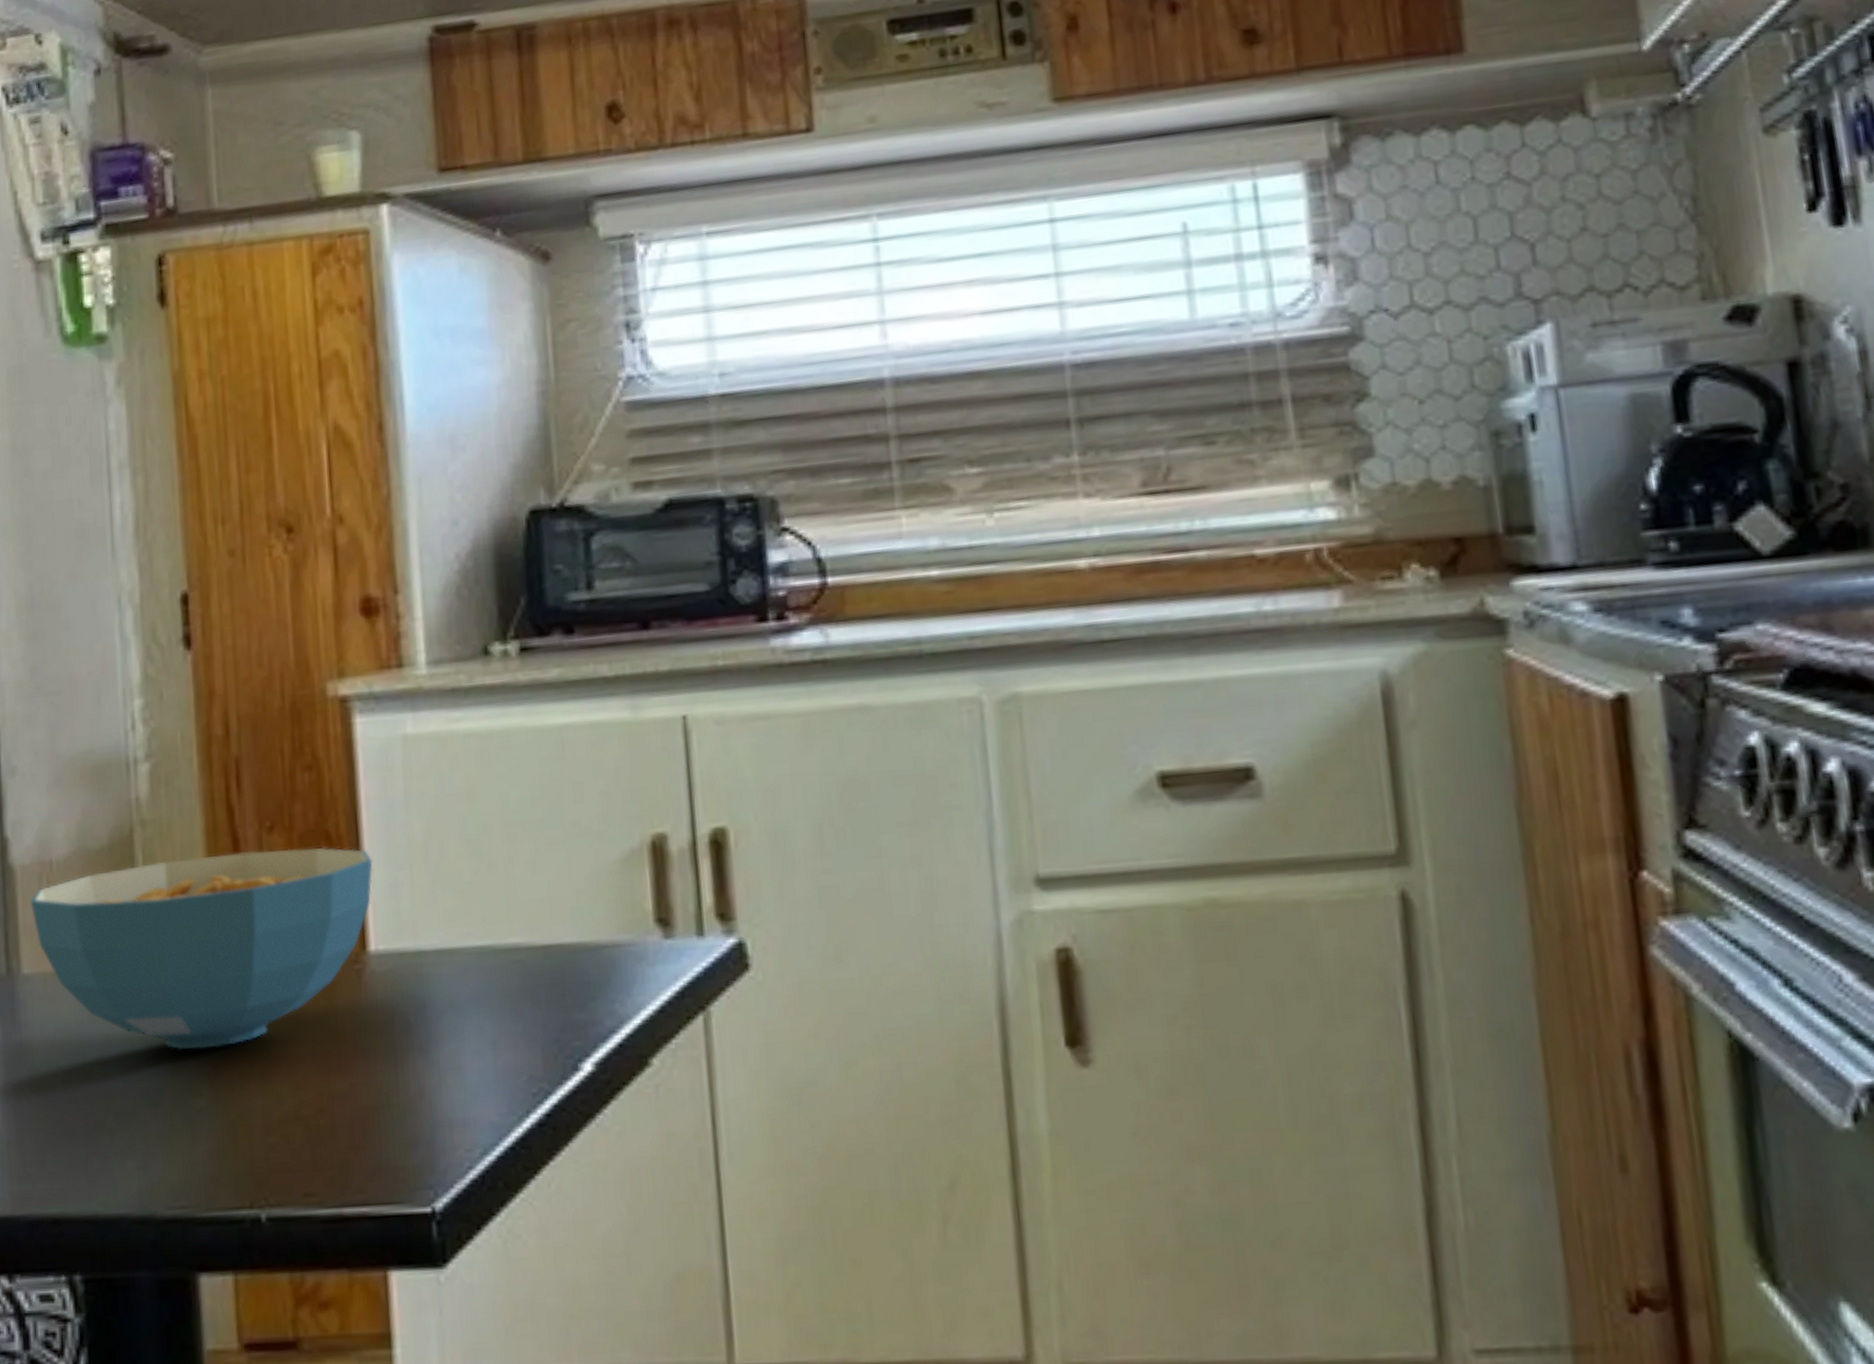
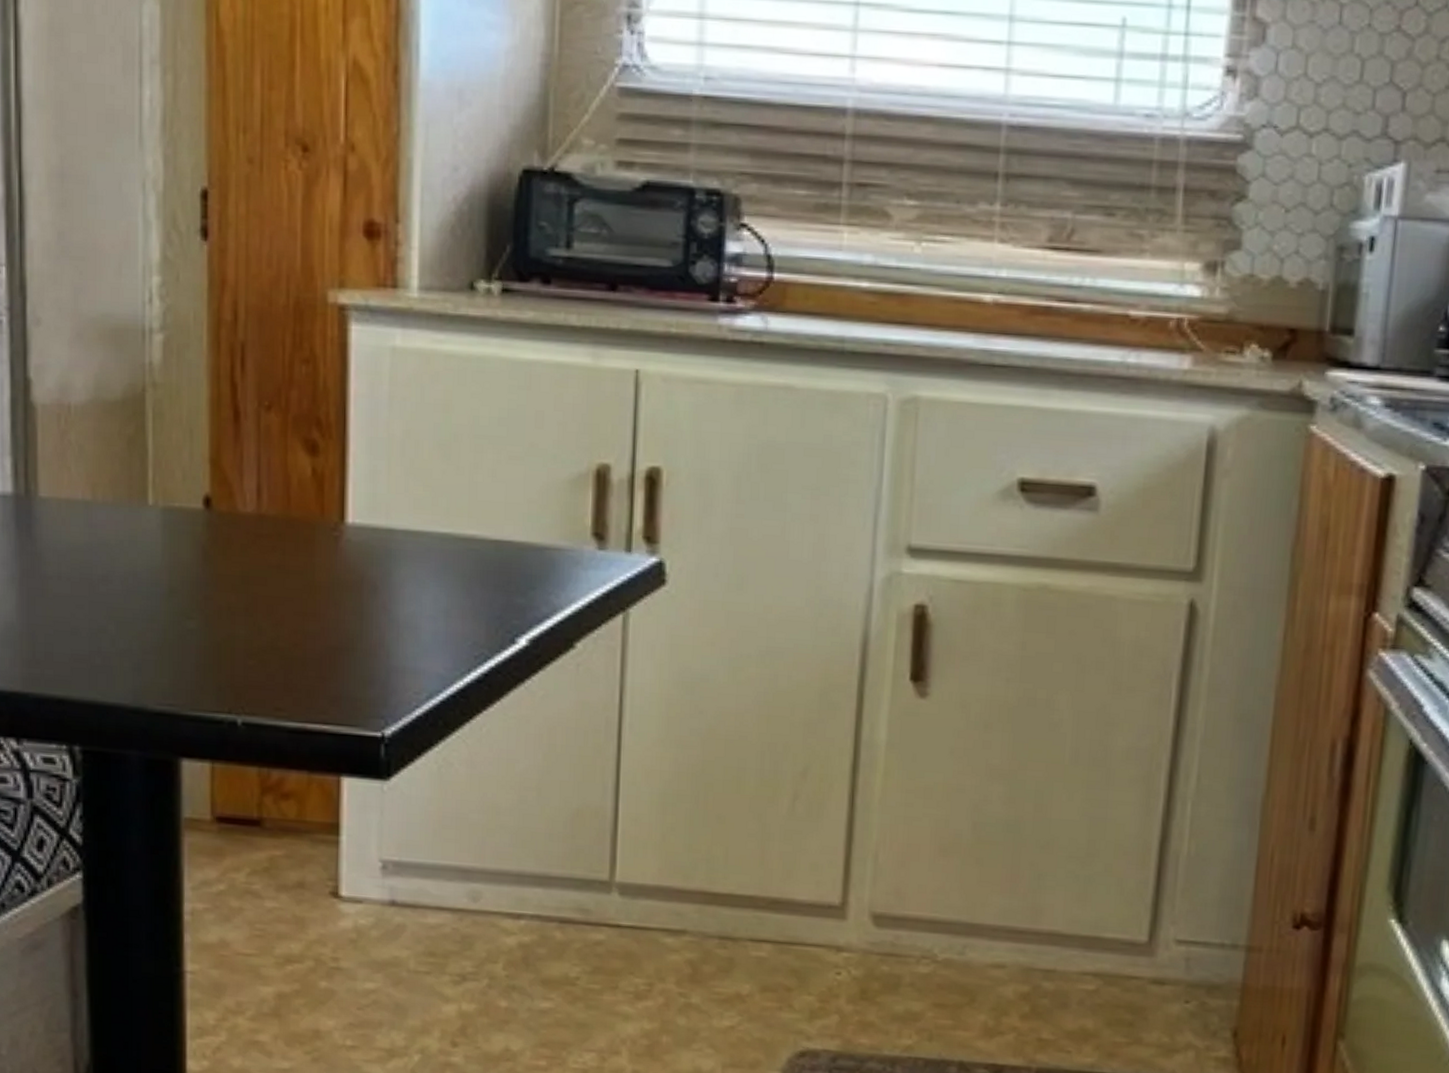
cereal bowl: present [30,847,373,1051] -> none [49,420,356,582]

